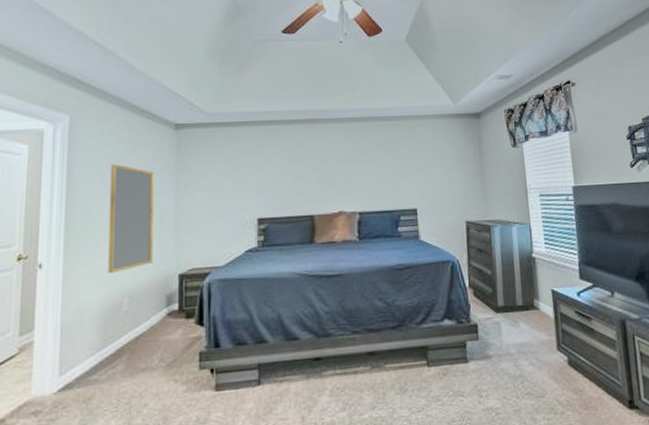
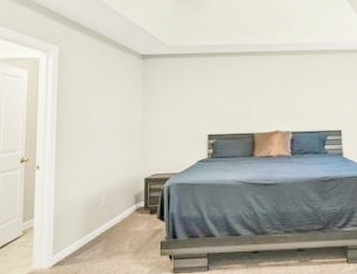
home mirror: present [107,164,154,274] -> none [89,87,125,176]

